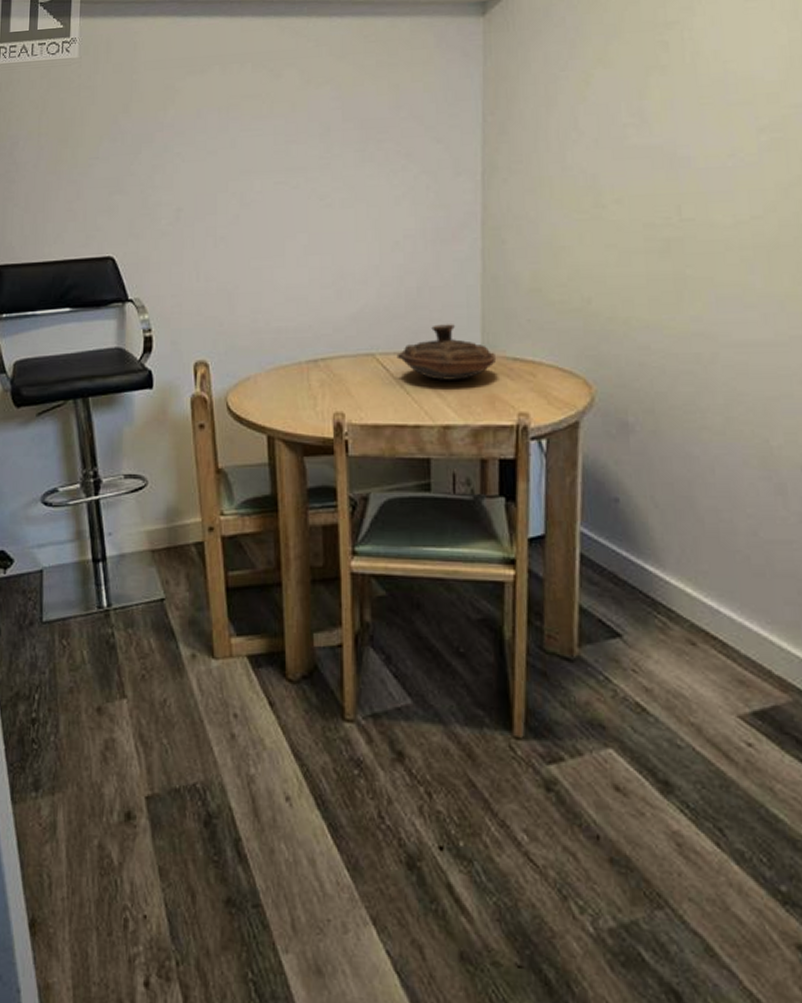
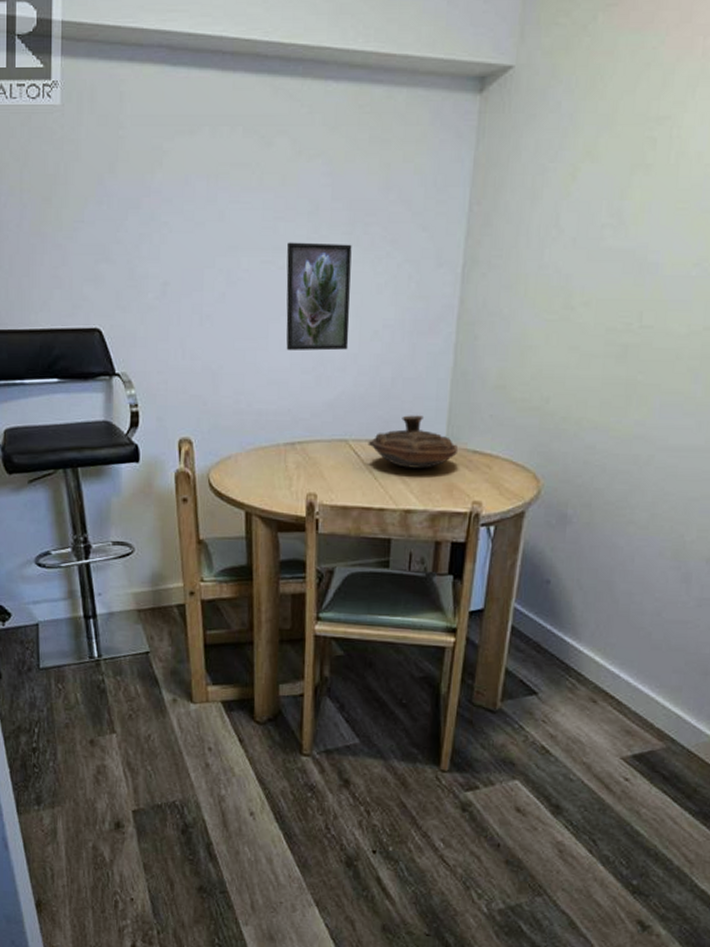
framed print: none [300,160,369,267] -> present [286,242,352,351]

